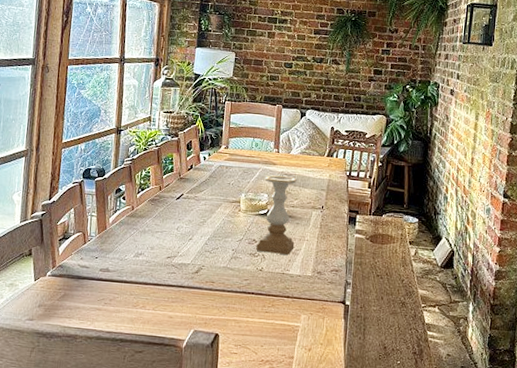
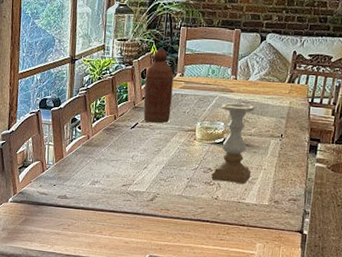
bottle: none [188,121,219,195] -> present [143,48,174,124]

